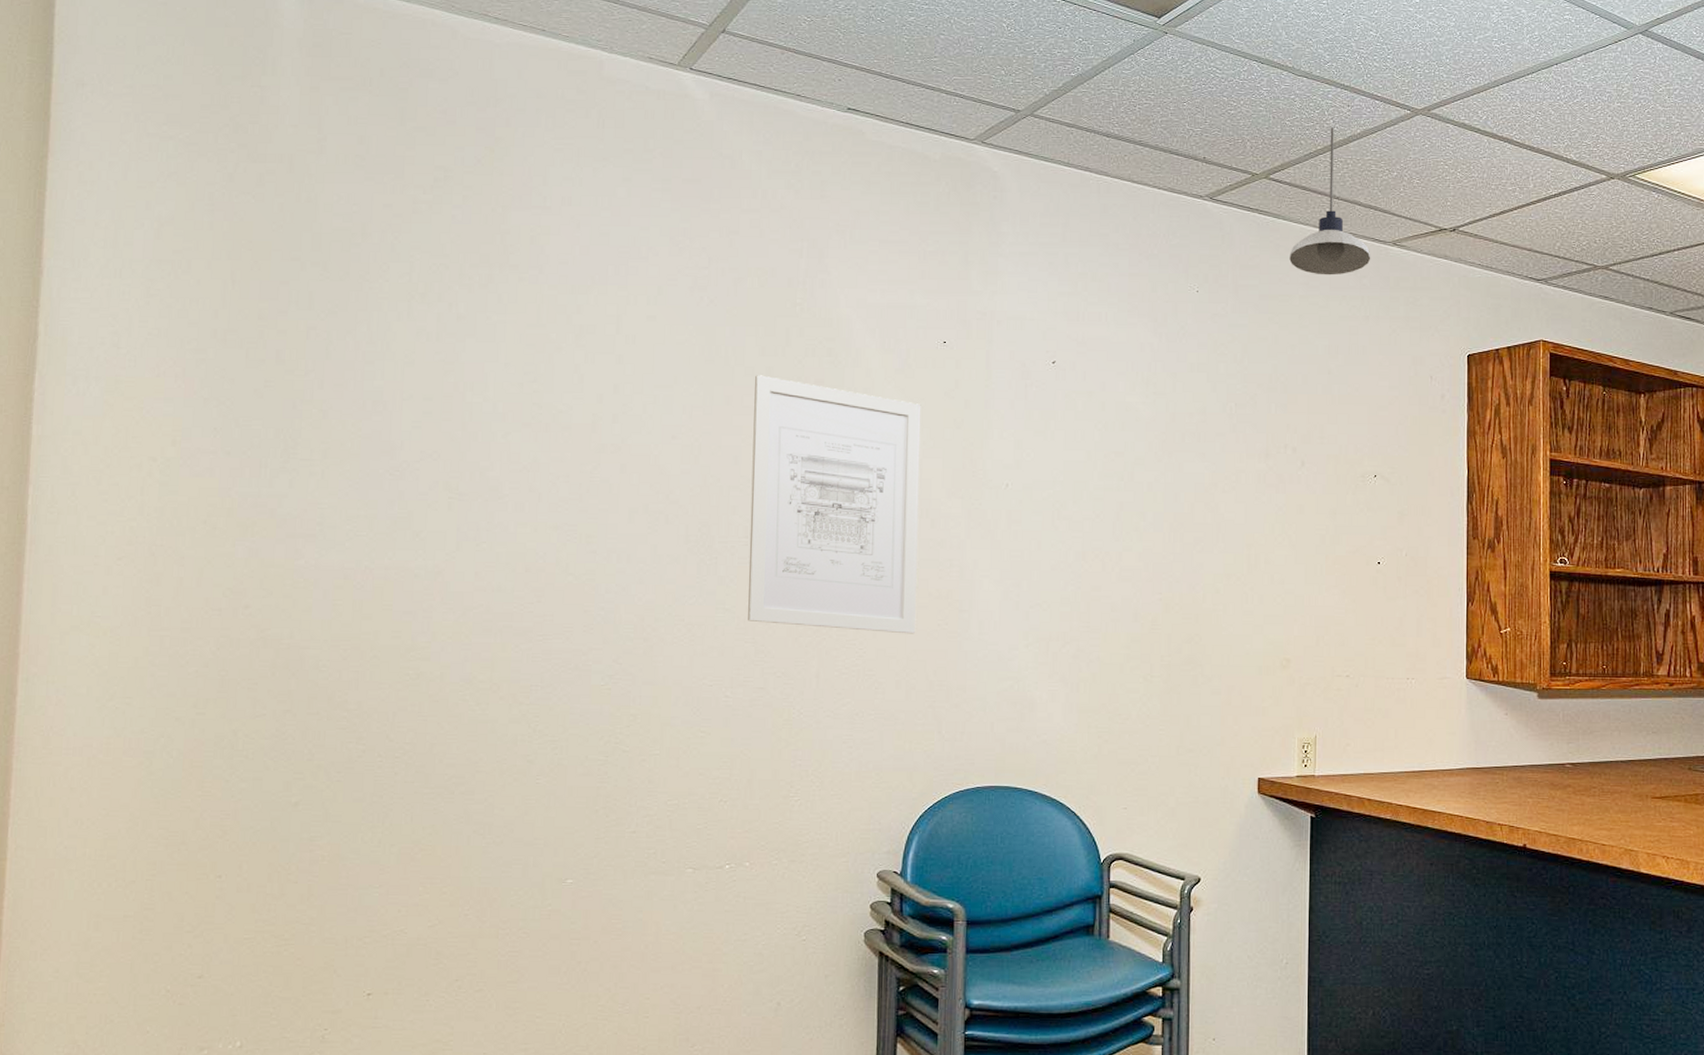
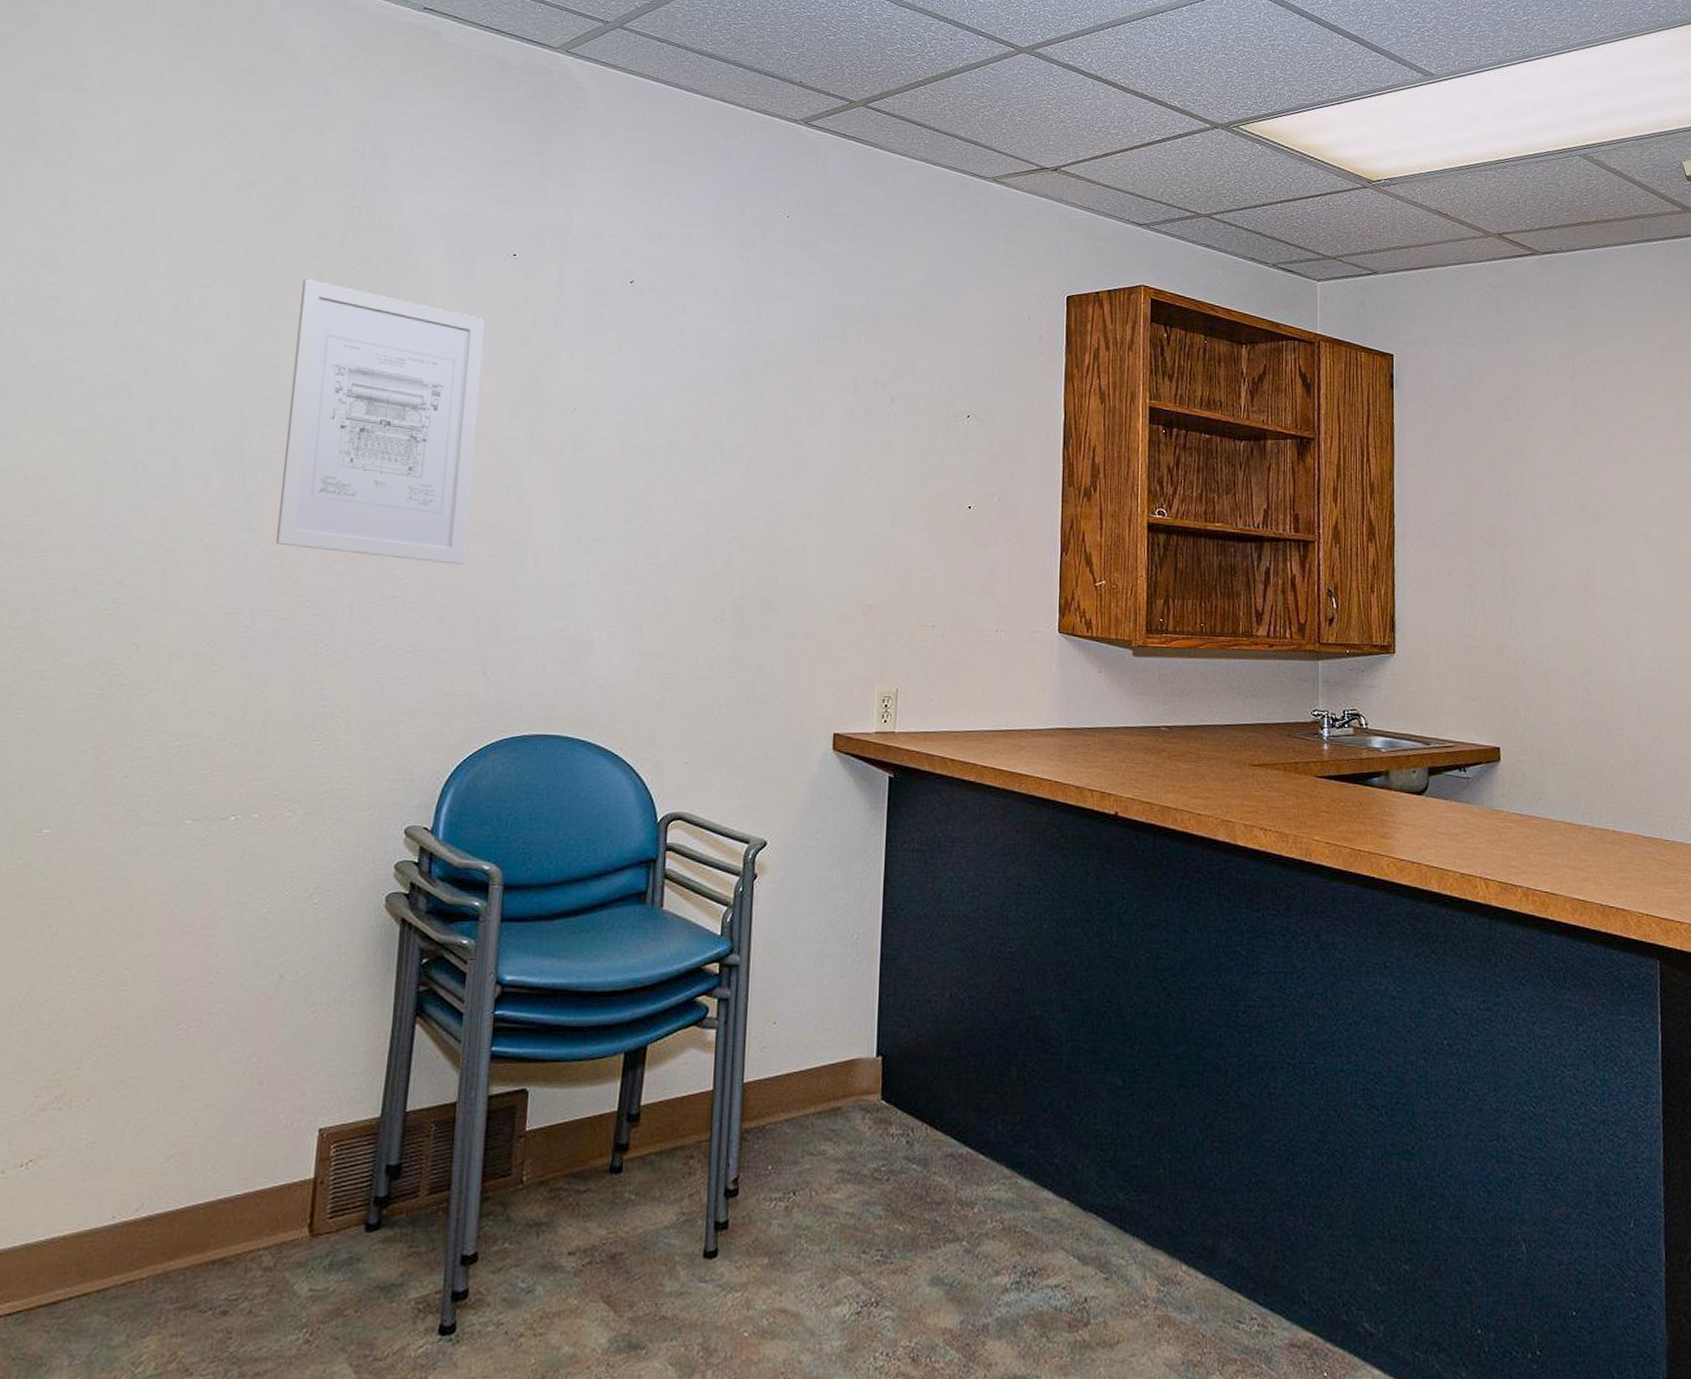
pendant light: present [1289,127,1371,276] -> none [885,59,970,208]

